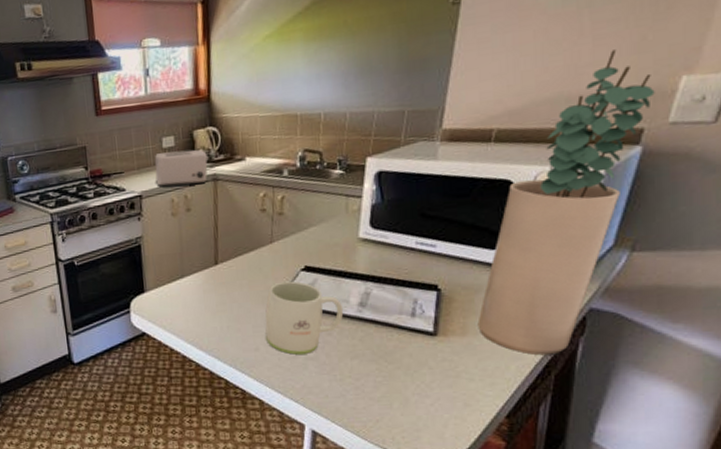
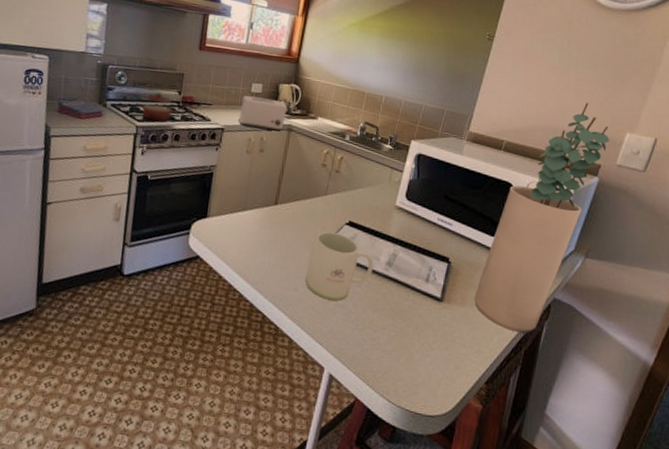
saucepan: none [46,173,88,207] -> present [137,92,177,124]

